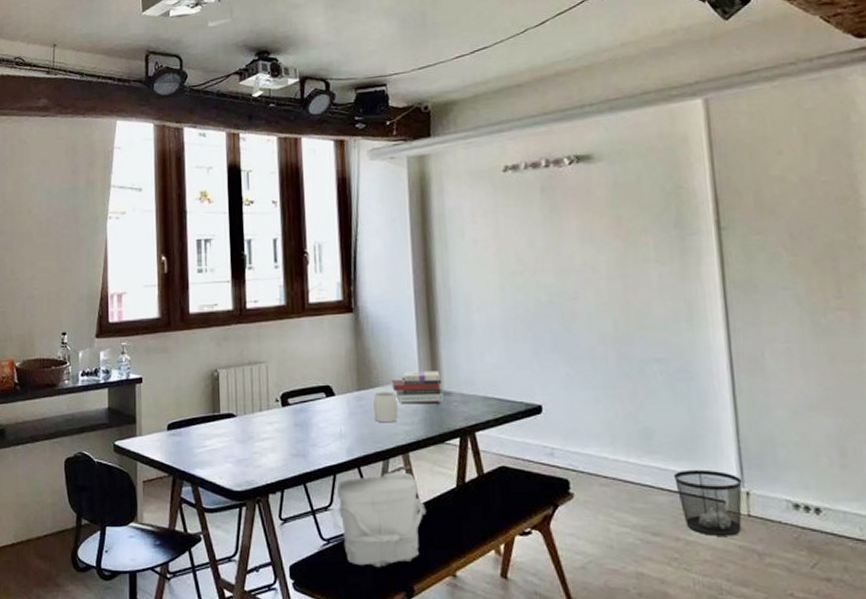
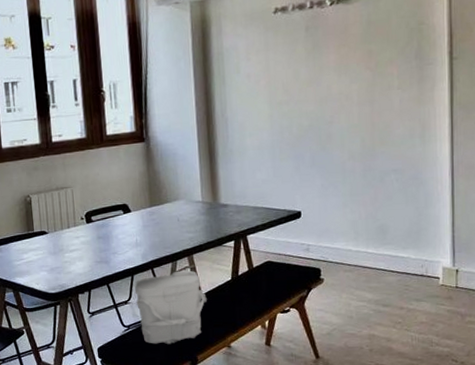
mug: present [373,392,398,423] -> none [163,206,184,232]
books: present [392,371,445,404] -> none [178,187,222,216]
waste bin: present [673,469,742,536] -> none [401,254,454,304]

